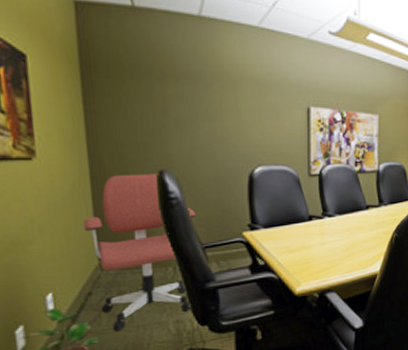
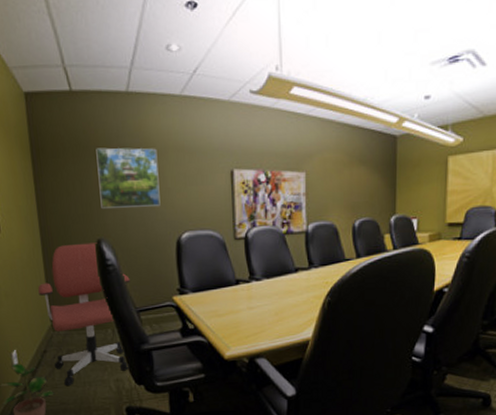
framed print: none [161,72,233,138] -> present [96,148,161,208]

